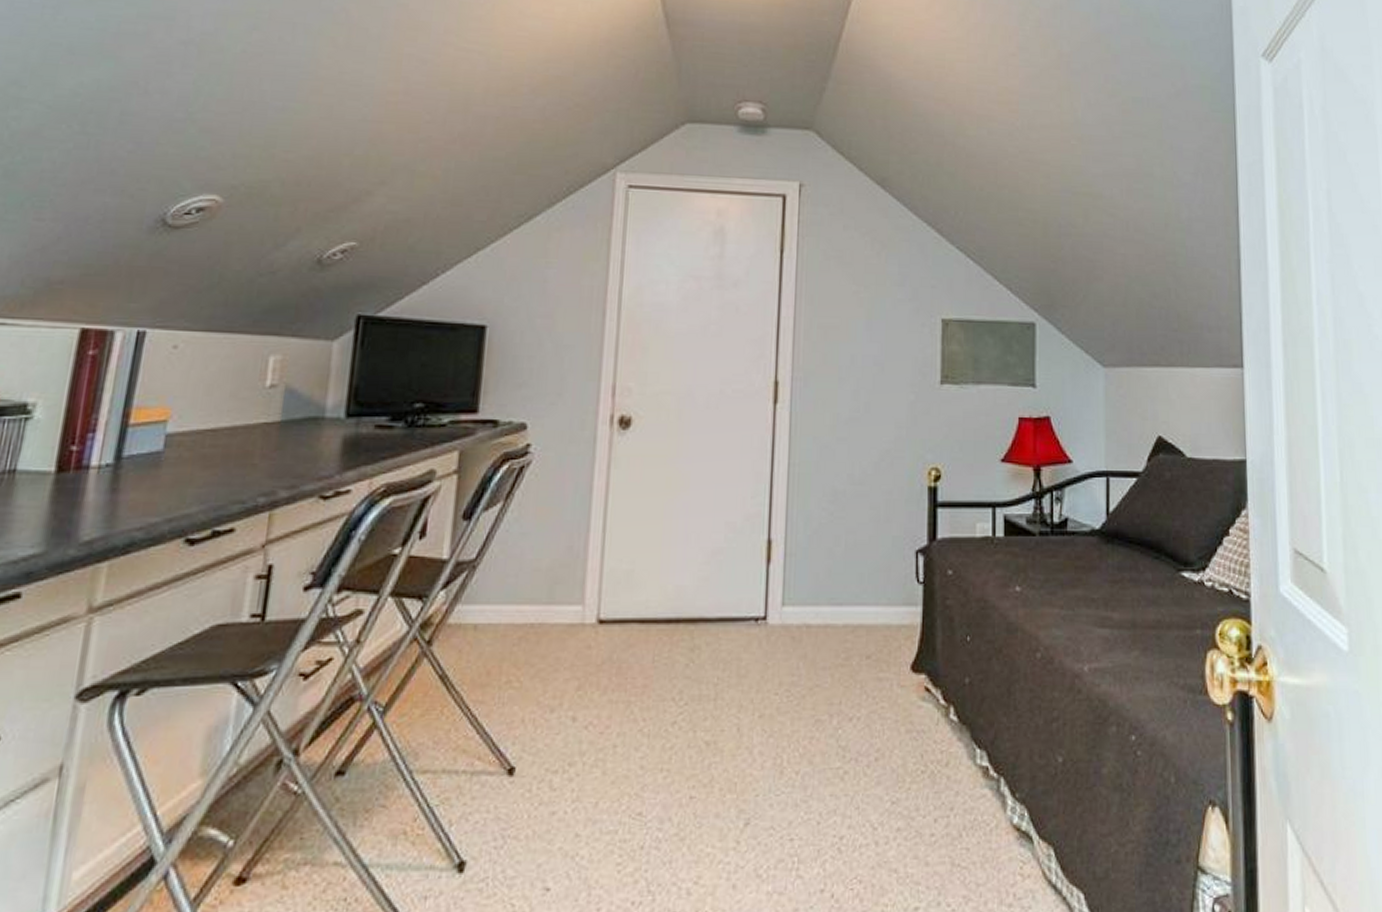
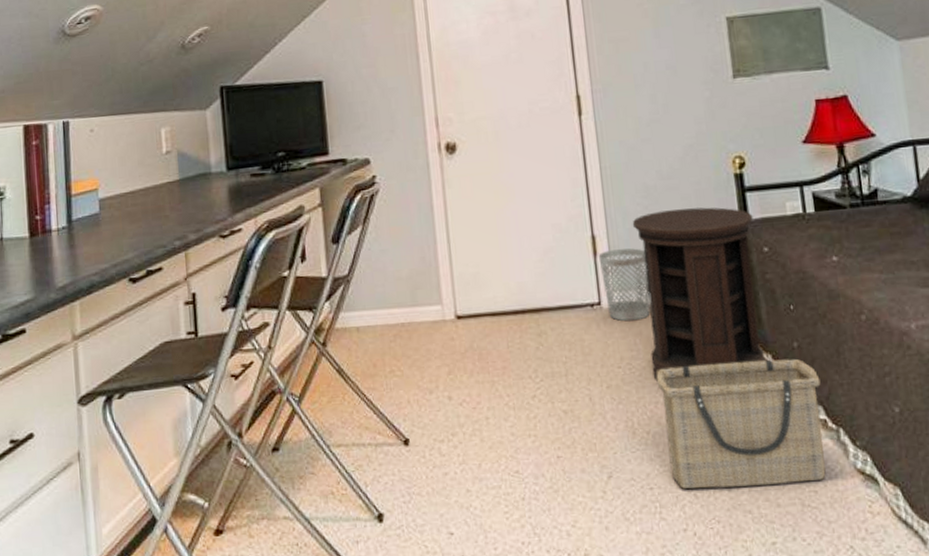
wastebasket: none [771,558,823,641] -> present [598,248,650,322]
side table: none [812,519,941,713] -> present [632,207,765,381]
basket: none [815,696,987,842] -> present [656,358,826,489]

